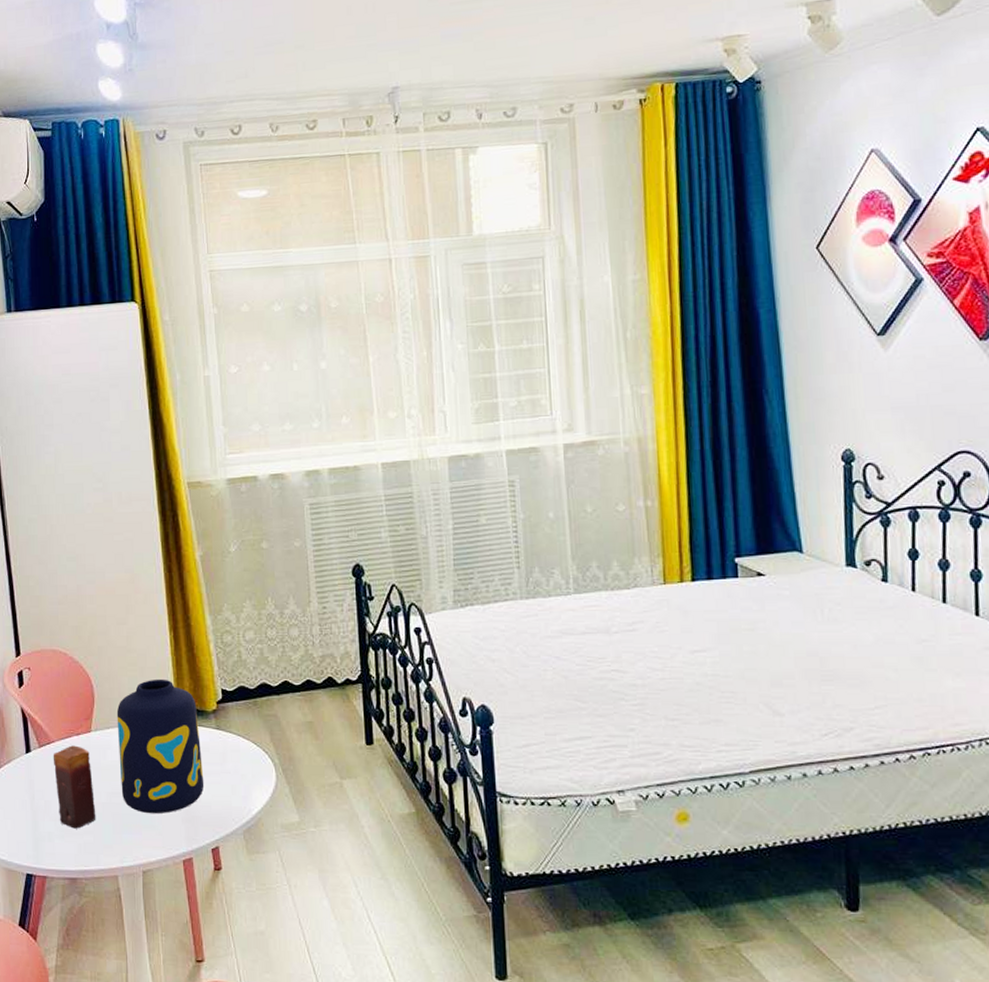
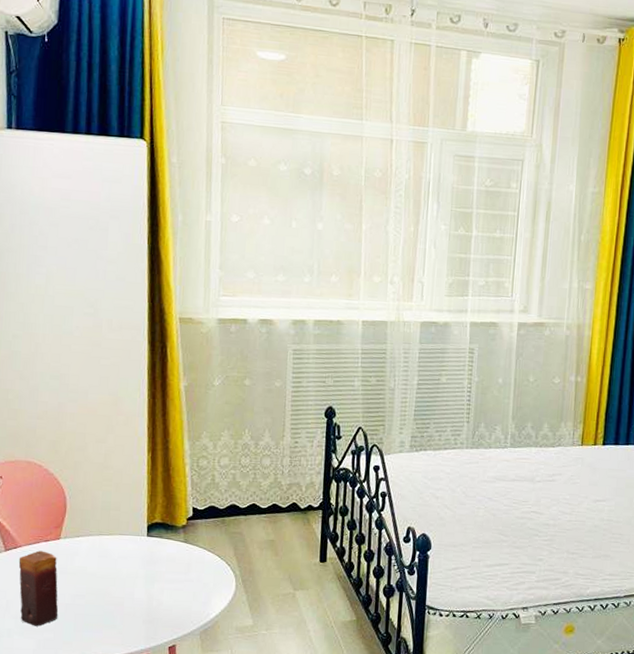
vase: present [116,678,205,814] -> none [85,494,168,616]

